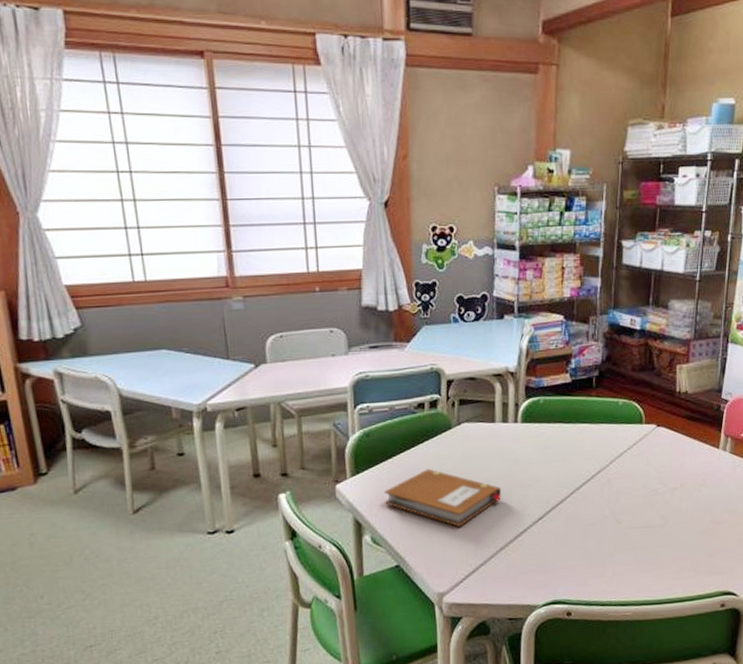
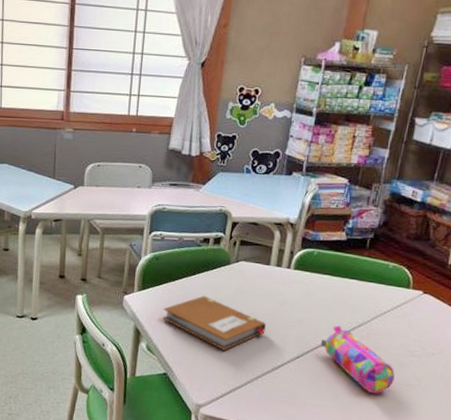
pencil case: none [561,476,642,543] -> present [320,325,395,394]

